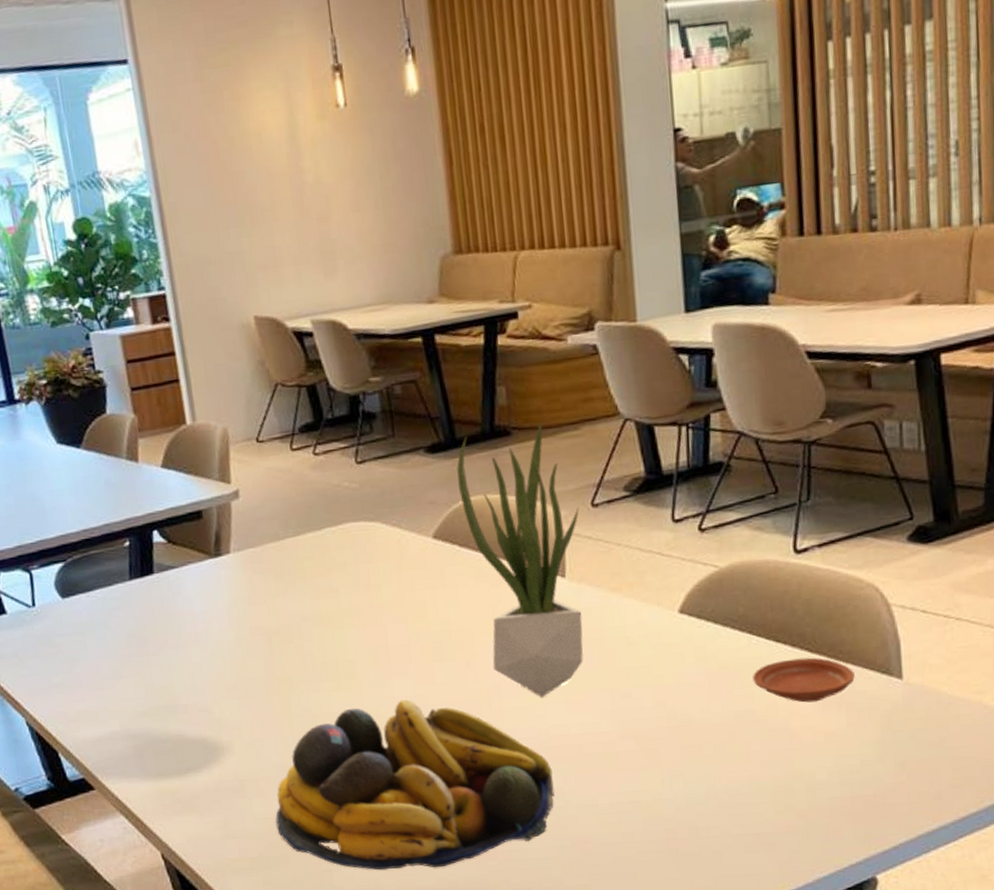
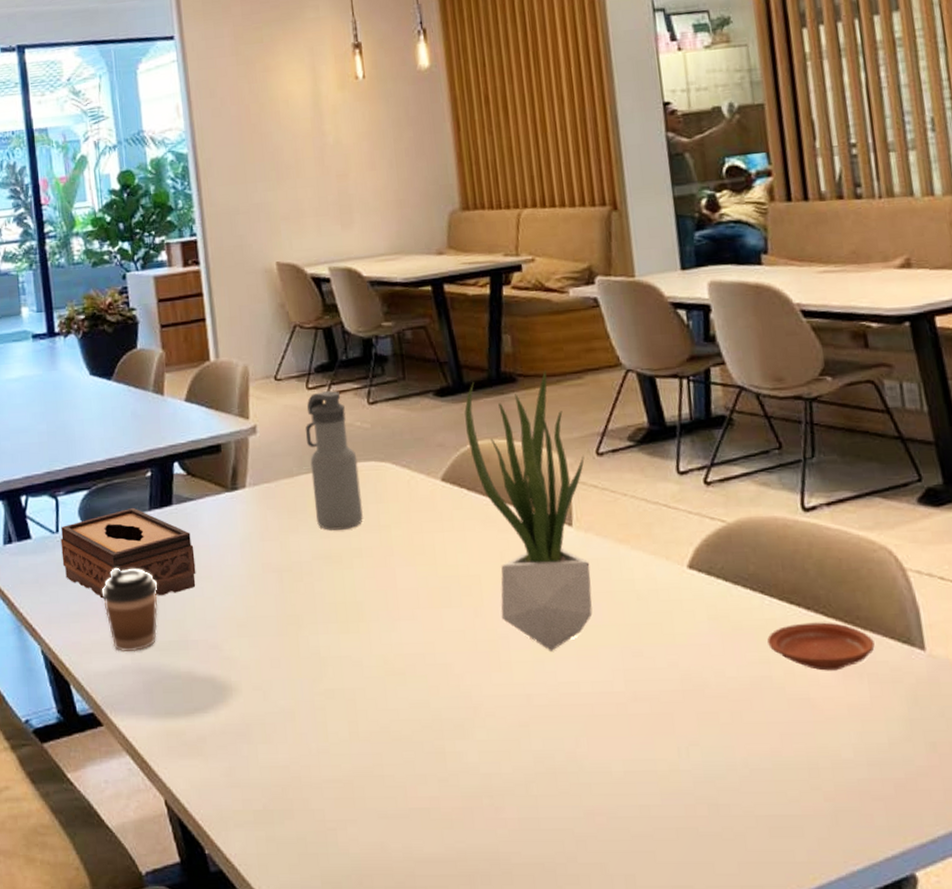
tissue box: none [37,578,183,669] -> present [60,507,196,599]
coffee cup: none [84,638,145,719] -> present [101,568,158,652]
fruit bowl: present [275,698,555,871] -> none [281,645,566,834]
water bottle: none [290,450,353,592] -> present [305,390,363,530]

